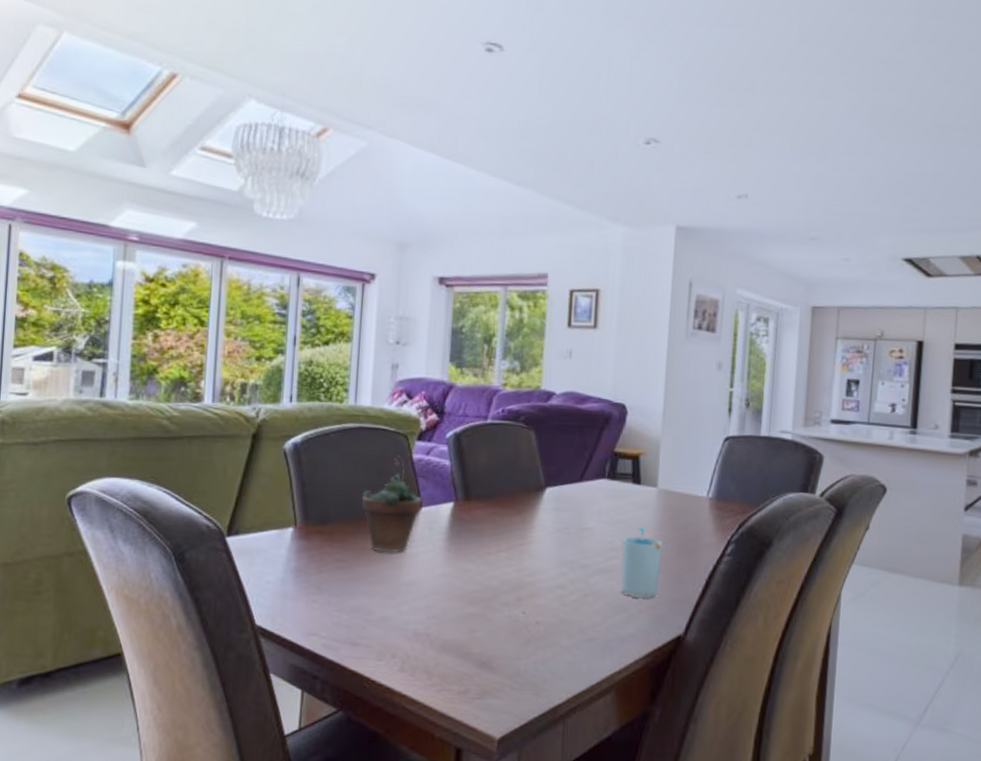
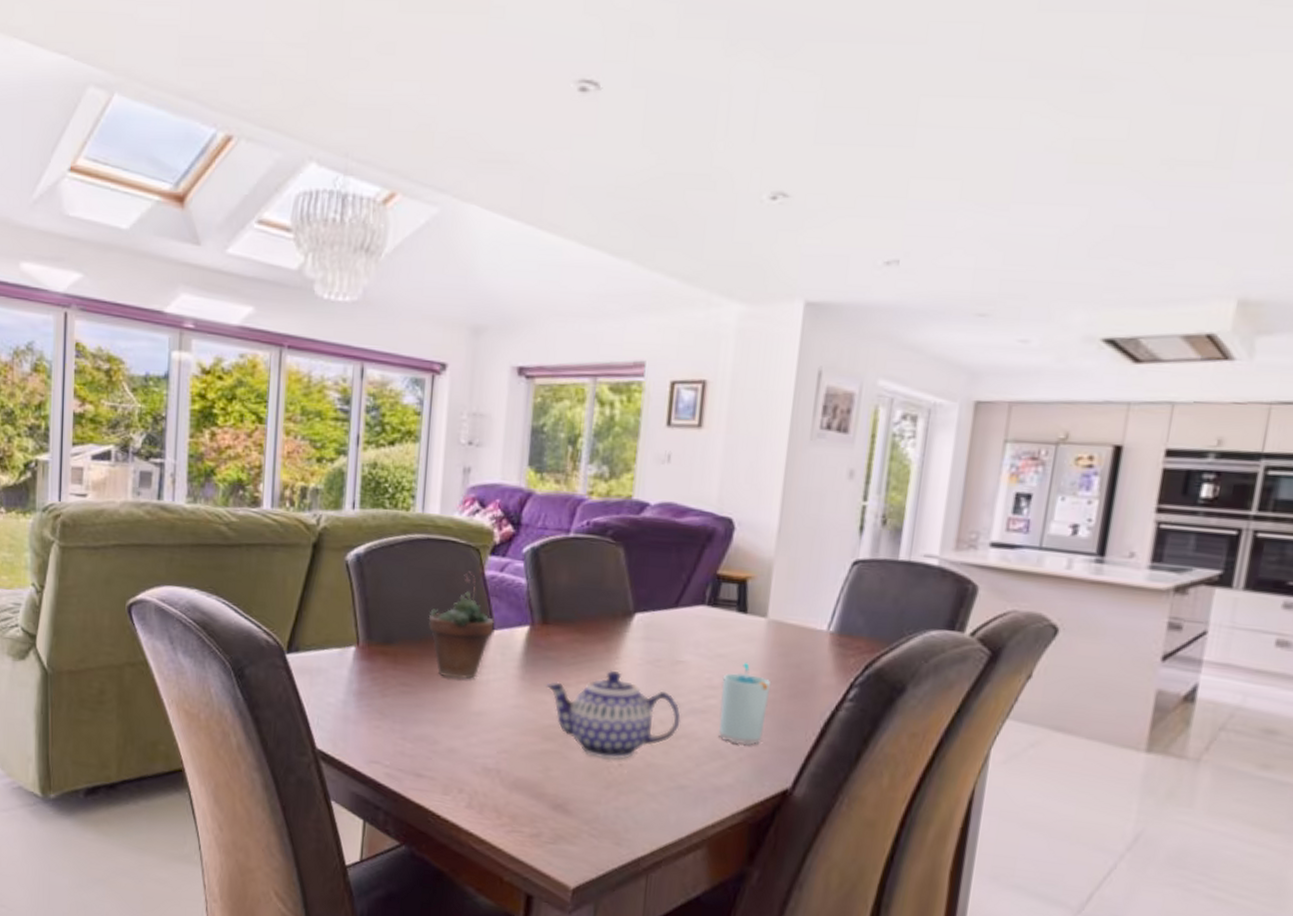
teapot: none [470,538,588,619] -> present [546,670,681,760]

